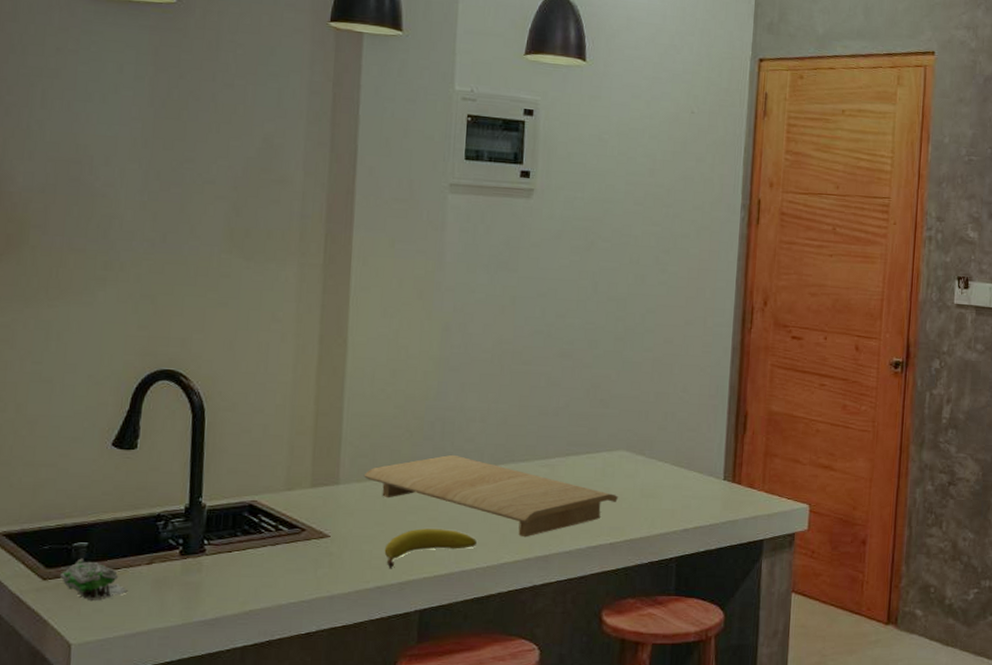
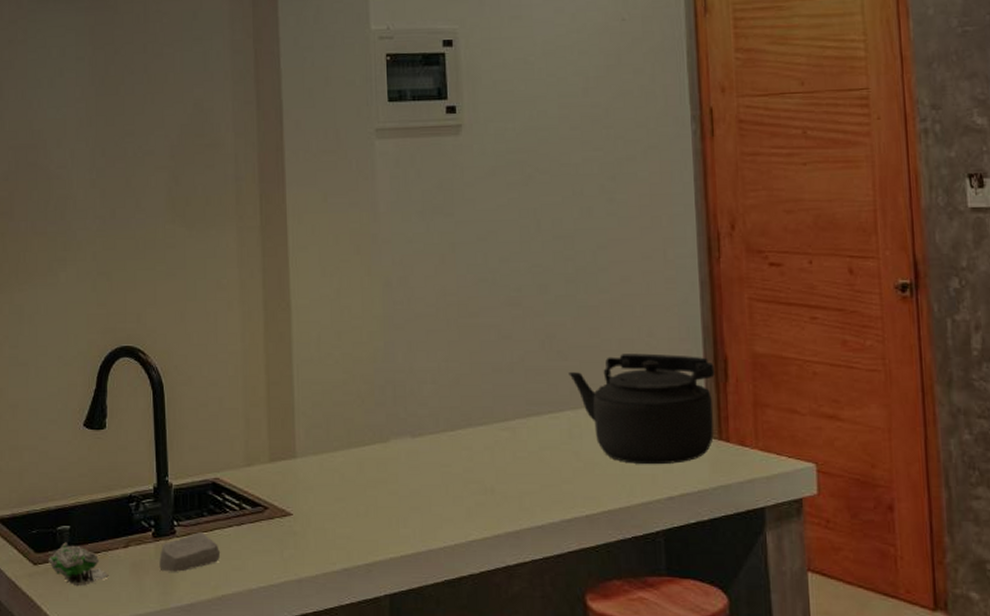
soap bar: none [185,550,252,588] -> present [159,531,221,572]
cutting board: present [363,454,618,538] -> none [319,420,589,511]
fruit: present [384,528,477,568] -> none [347,503,441,548]
kettle: none [608,405,736,502] -> present [569,353,715,465]

